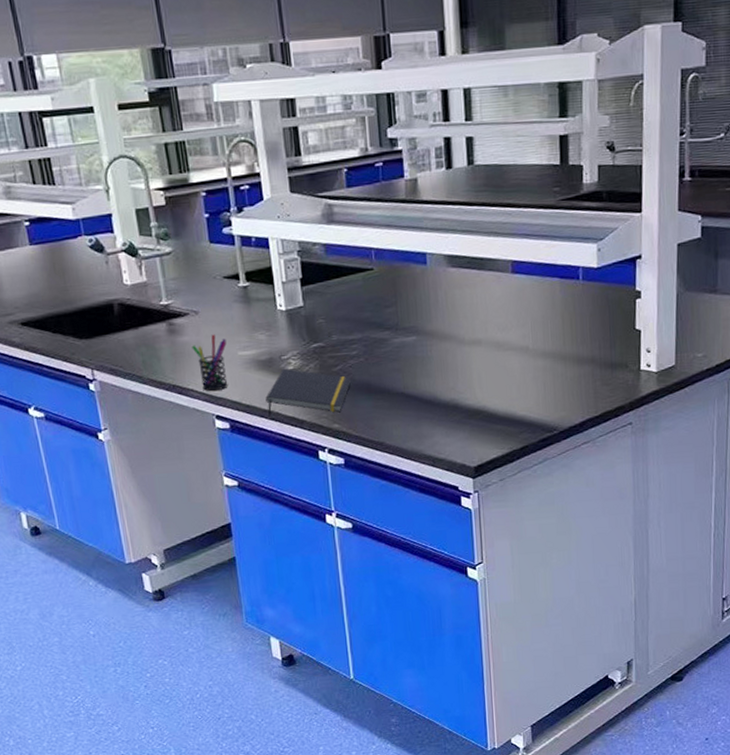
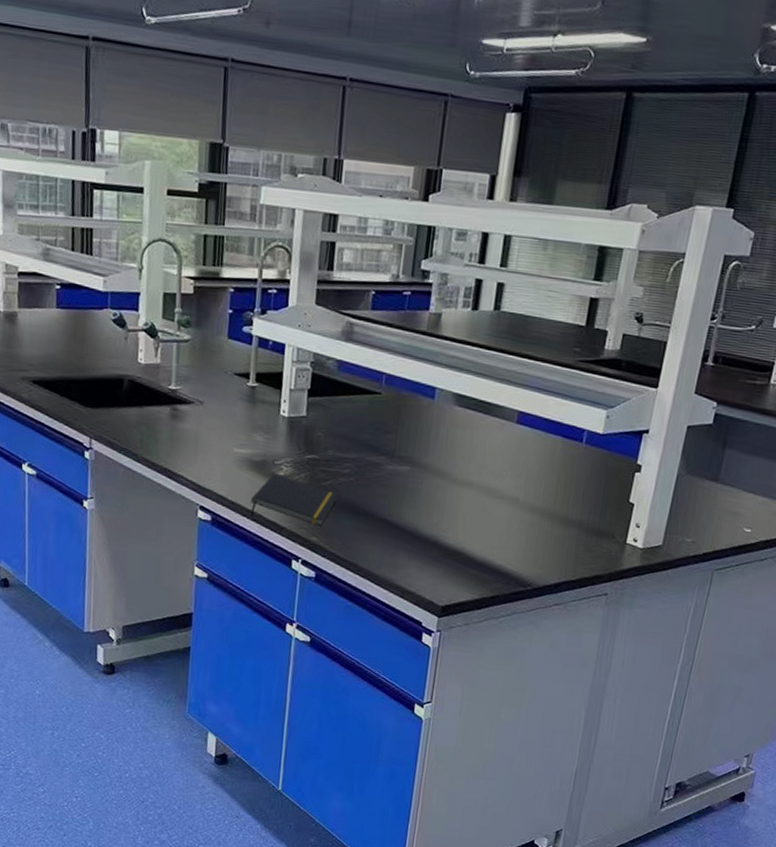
pen holder: present [192,334,228,392] -> none [190,427,225,482]

